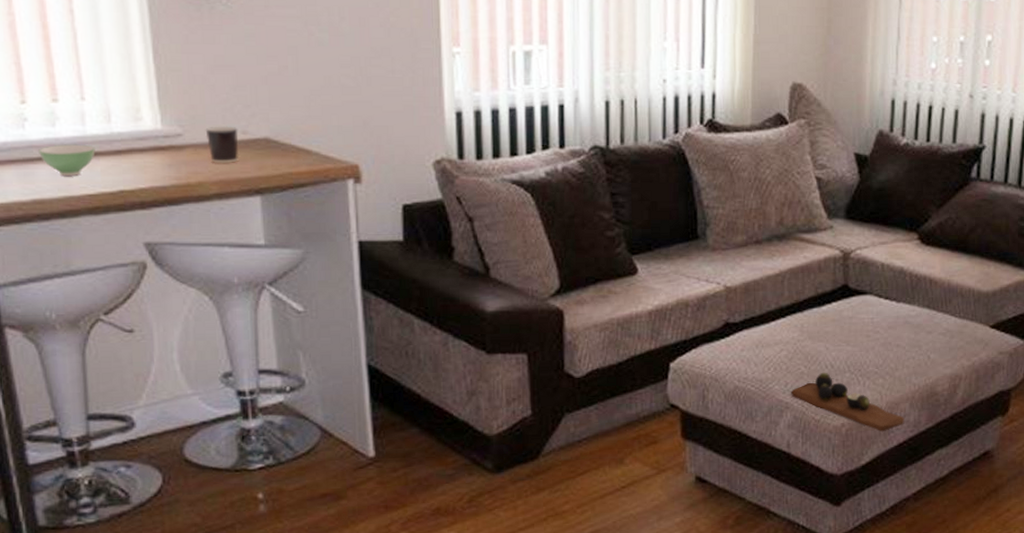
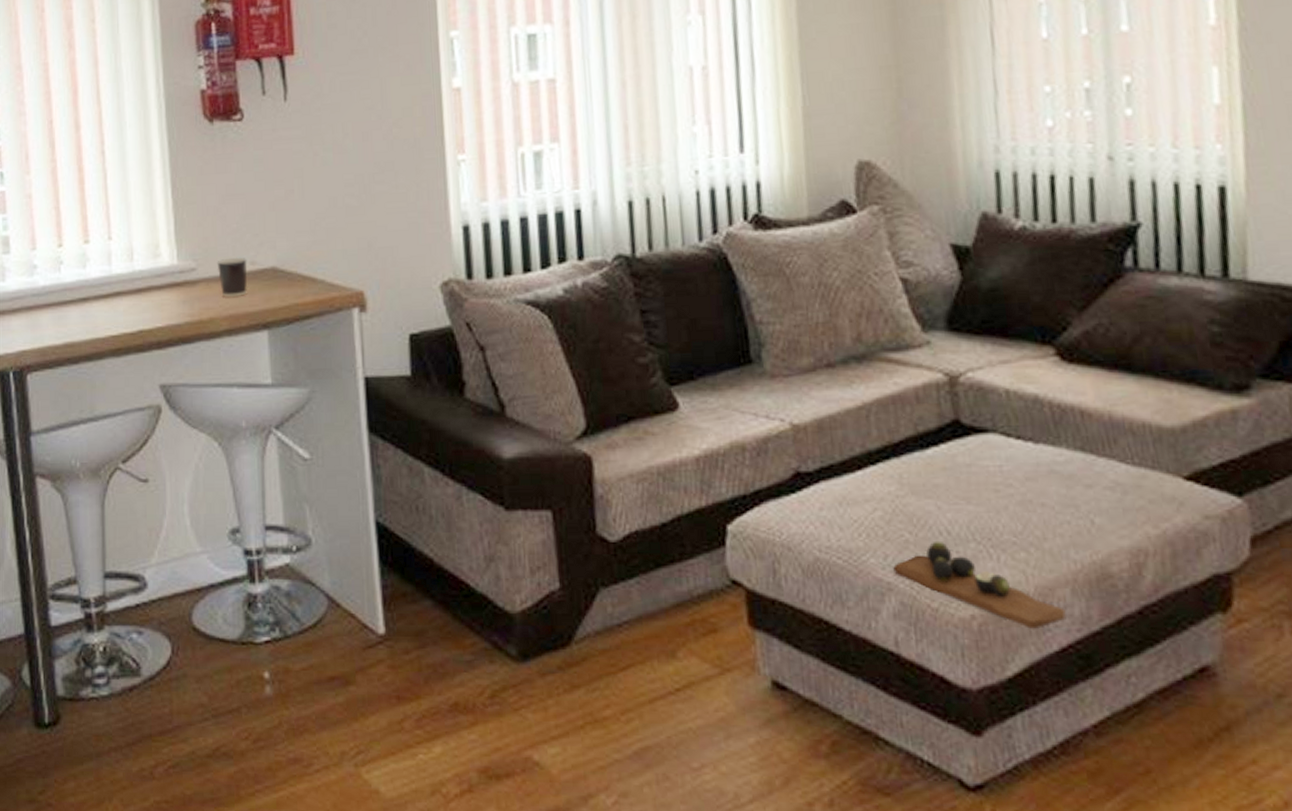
bowl: present [37,144,95,176] -> none [70,284,119,317]

